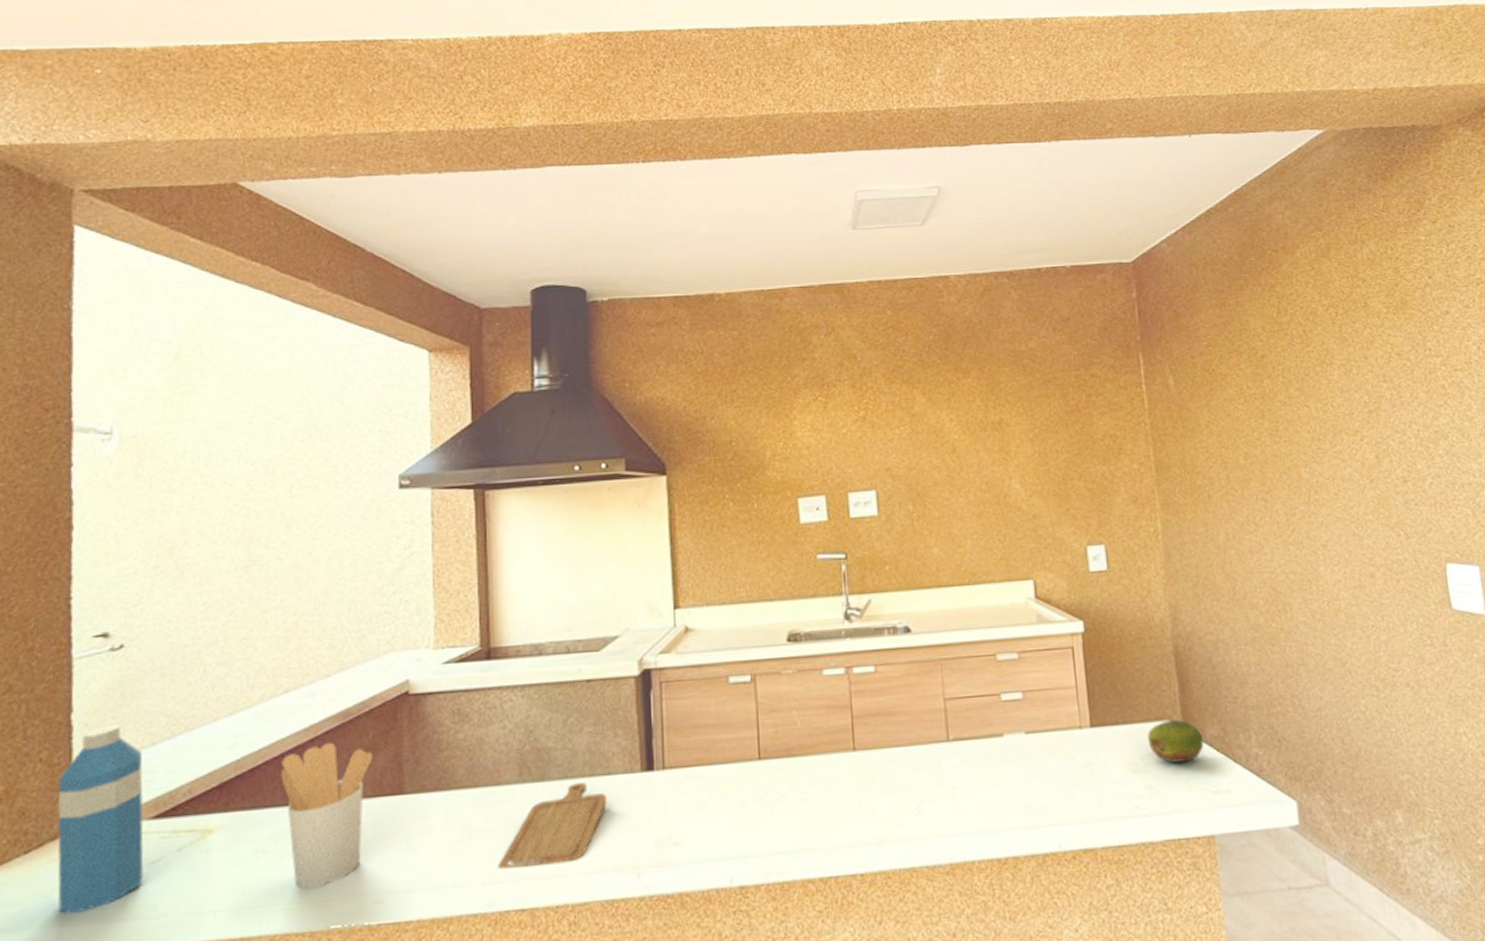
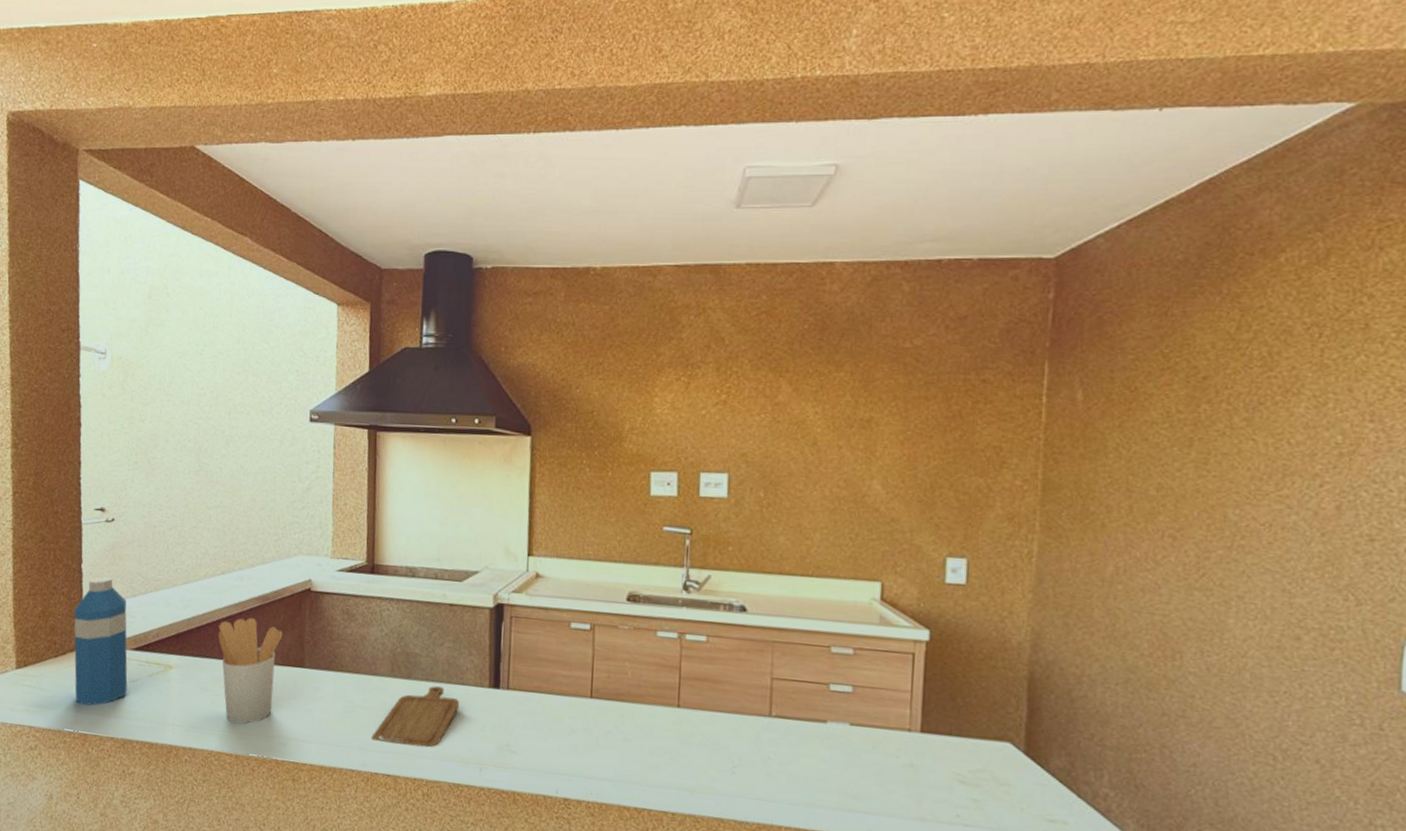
fruit: present [1147,719,1204,763] -> none [982,741,1046,786]

